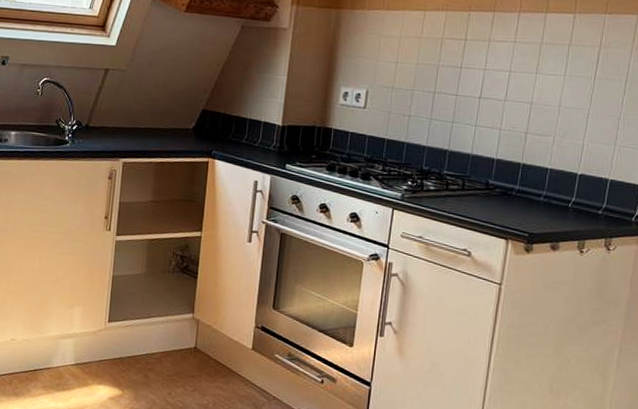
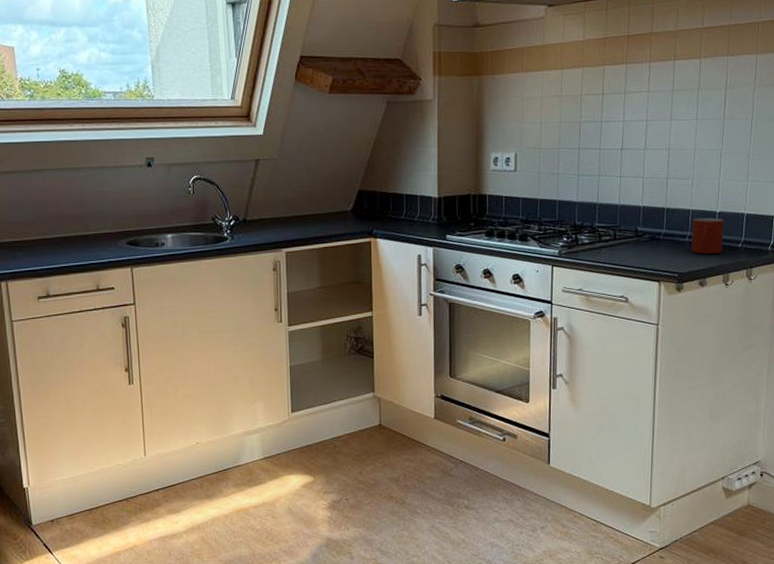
mug: none [545,177,585,218] -> present [691,217,724,254]

